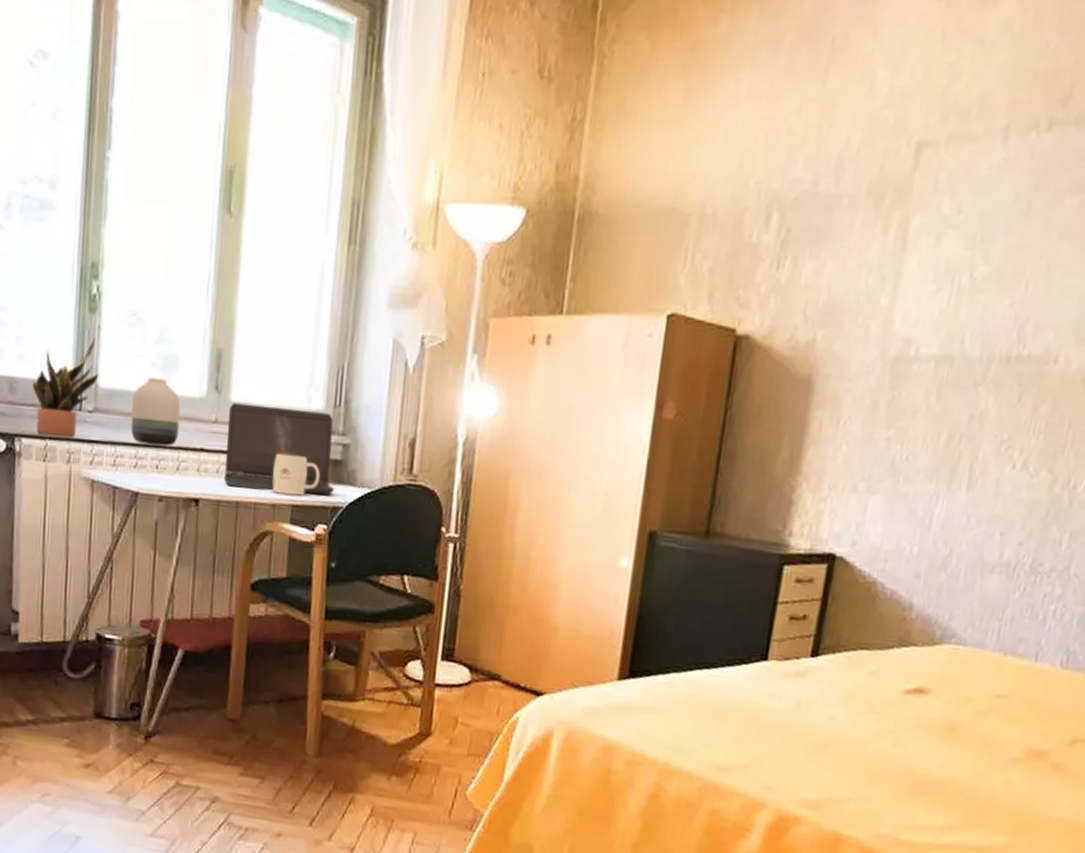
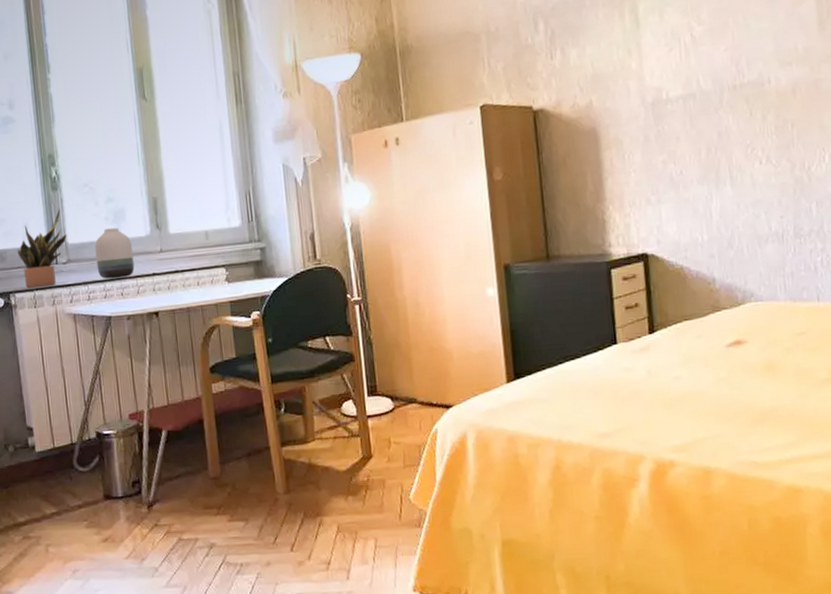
laptop computer: present [223,402,334,496] -> none [169,228,260,298]
mug: present [272,453,320,496] -> none [210,263,247,295]

